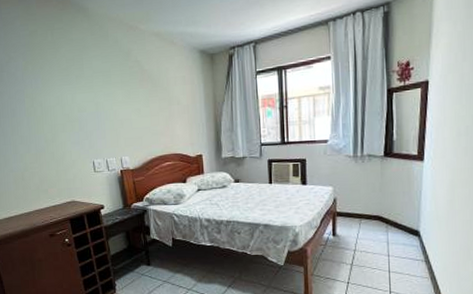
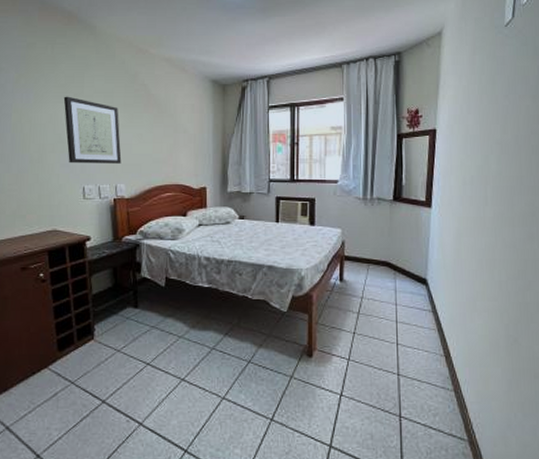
wall art: none [67,78,124,141] -> present [63,96,122,164]

